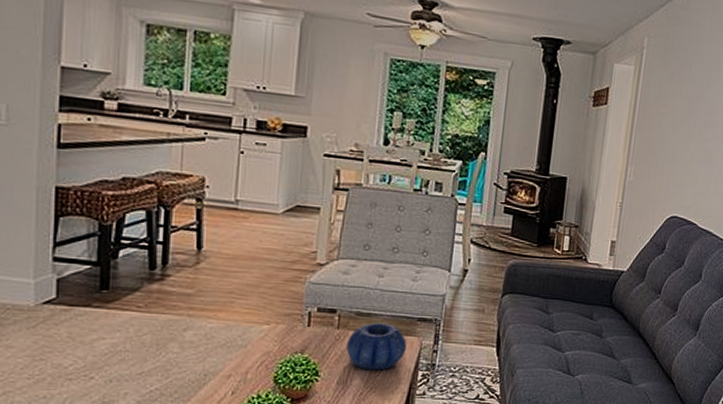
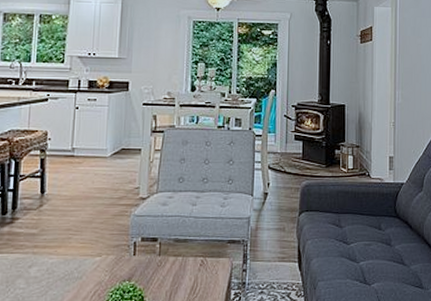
decorative bowl: present [346,323,407,371] -> none [167,247,220,293]

